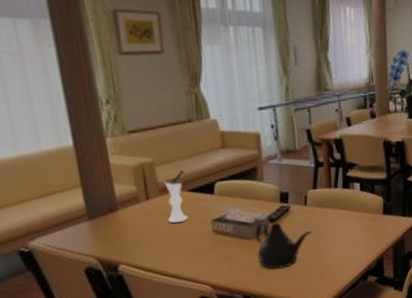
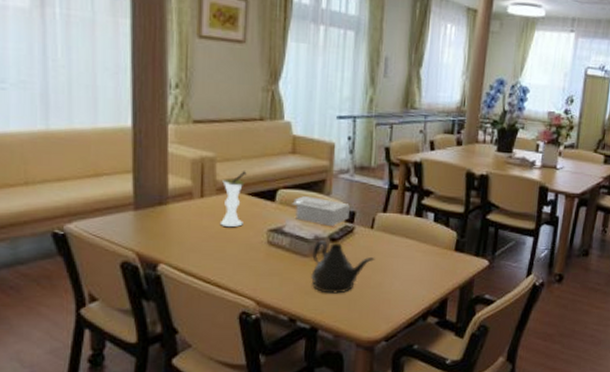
tissue box: none [230,184,283,209] -> present [292,196,350,227]

